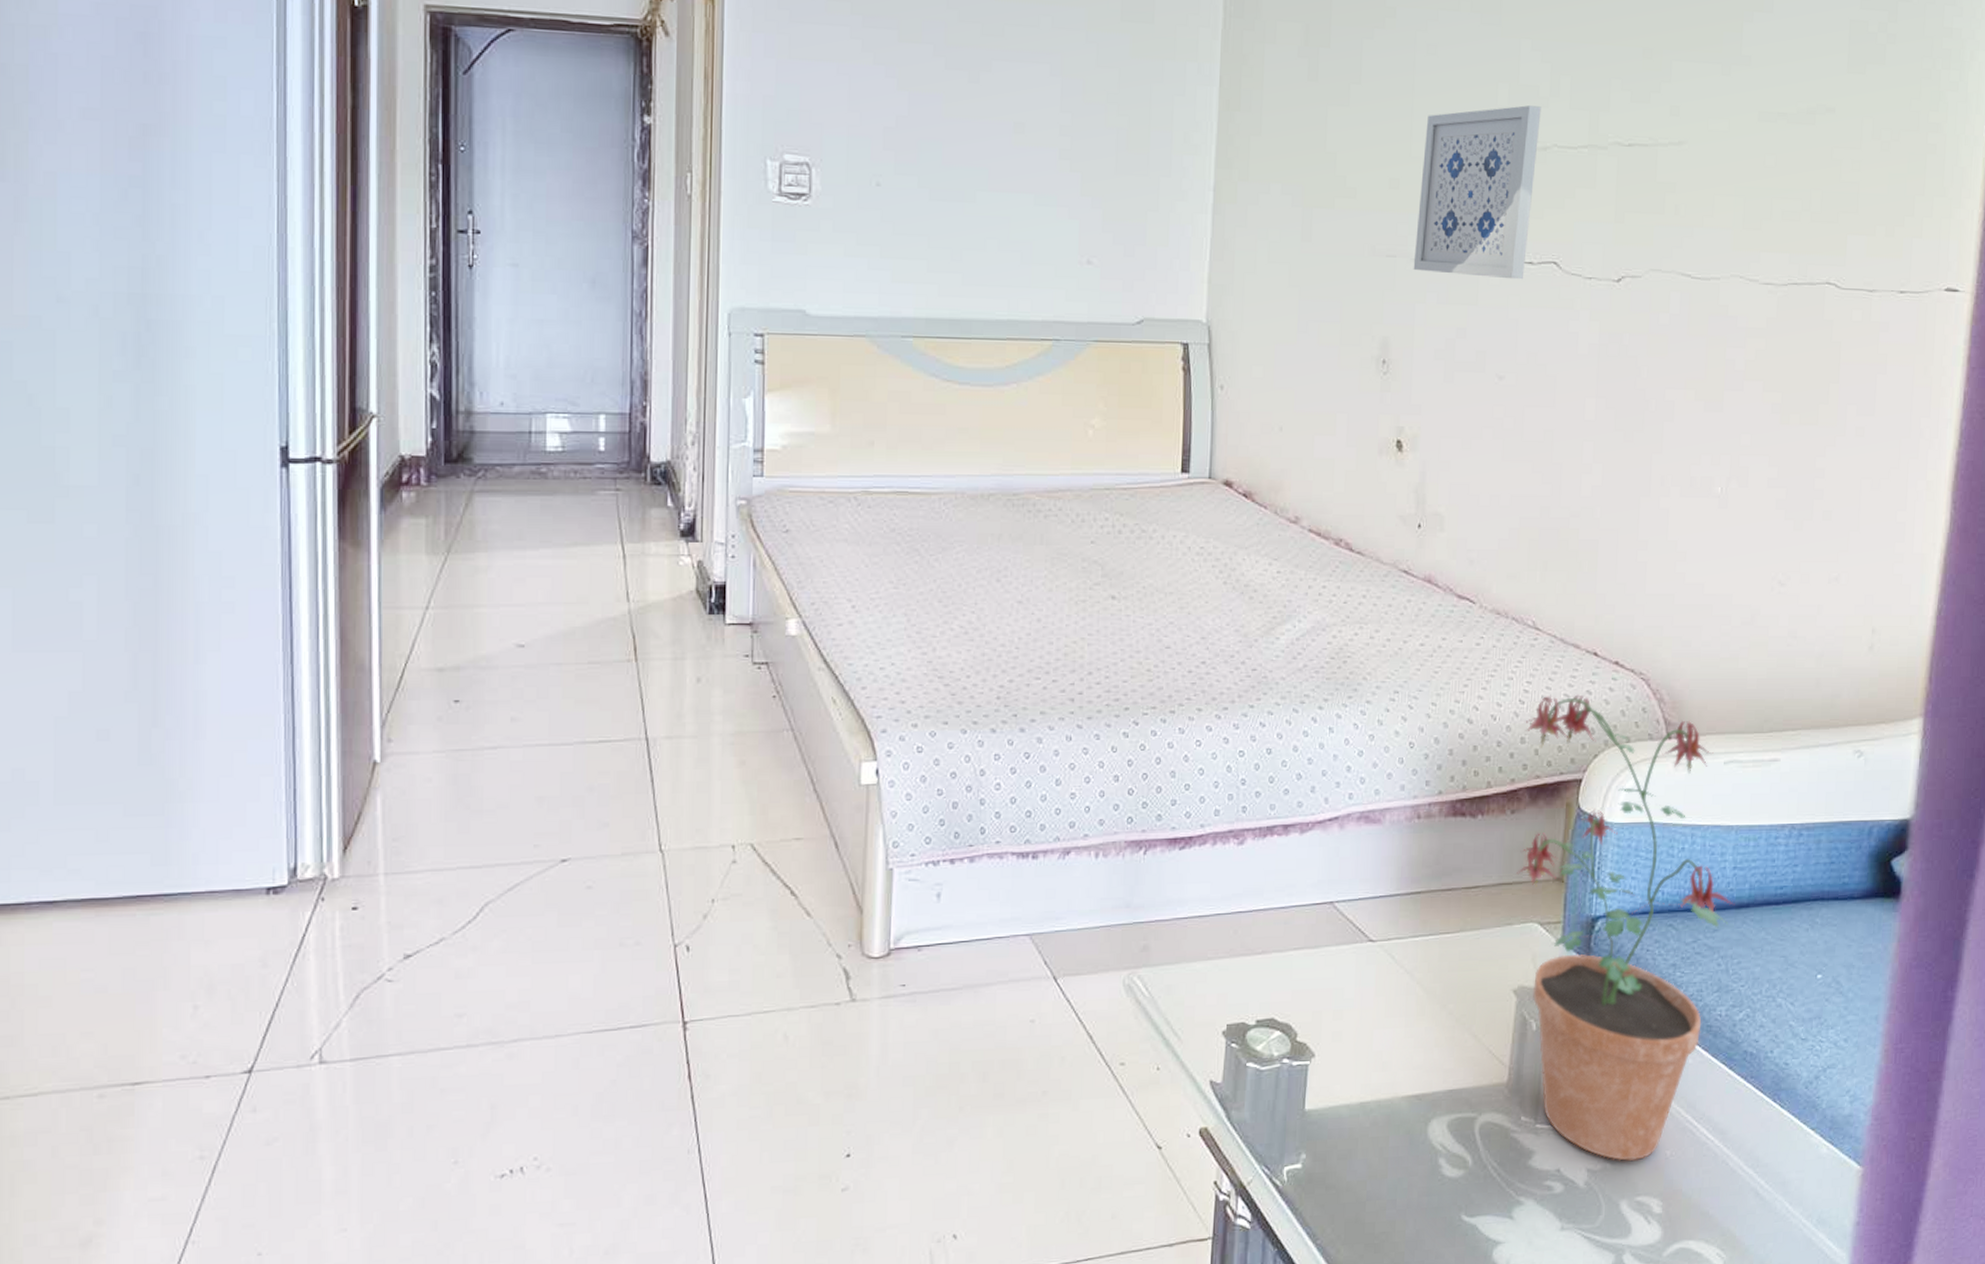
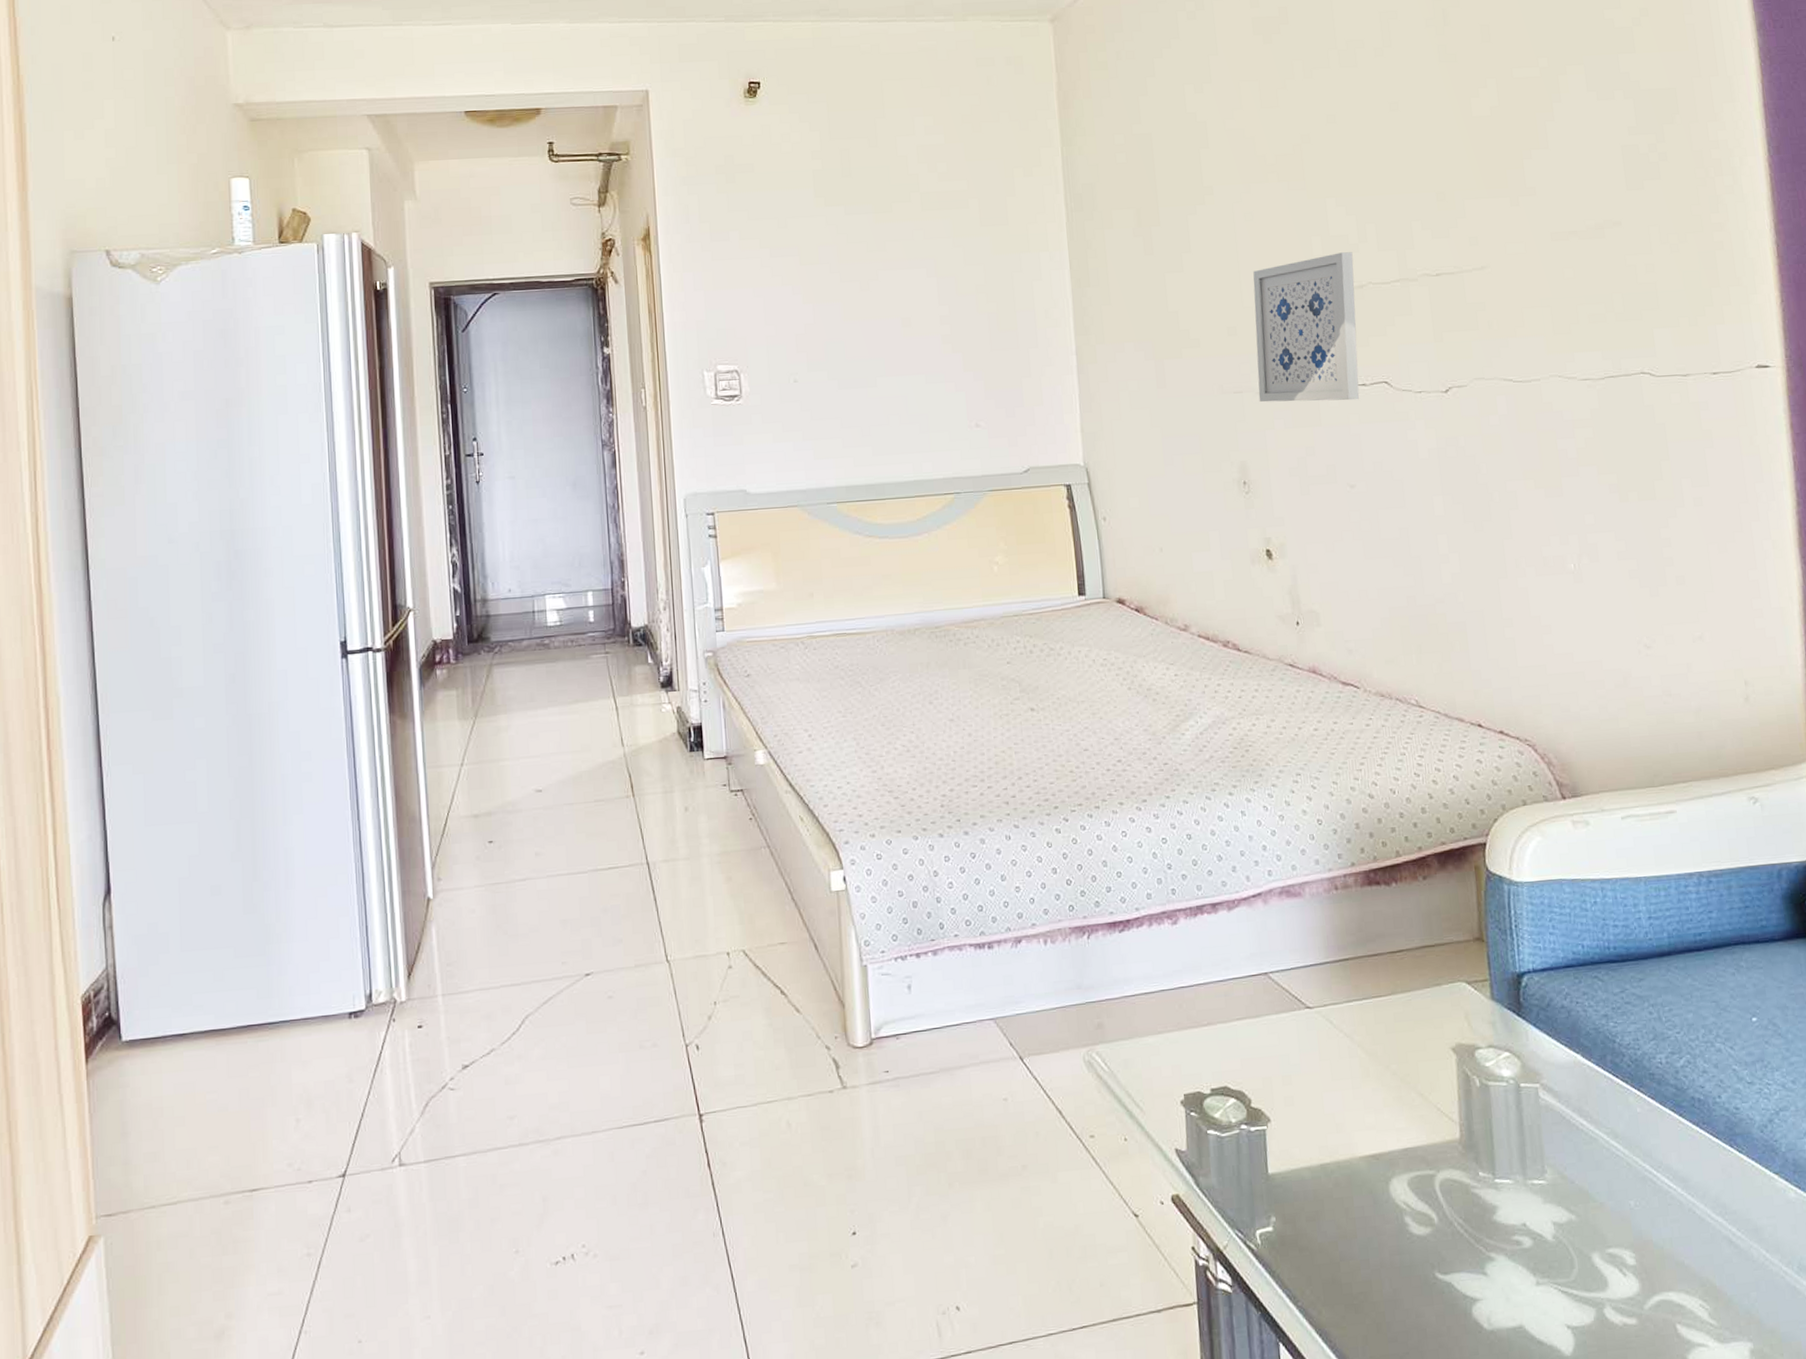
potted plant: present [1517,694,1735,1161] -> none [1424,764,1656,1213]

